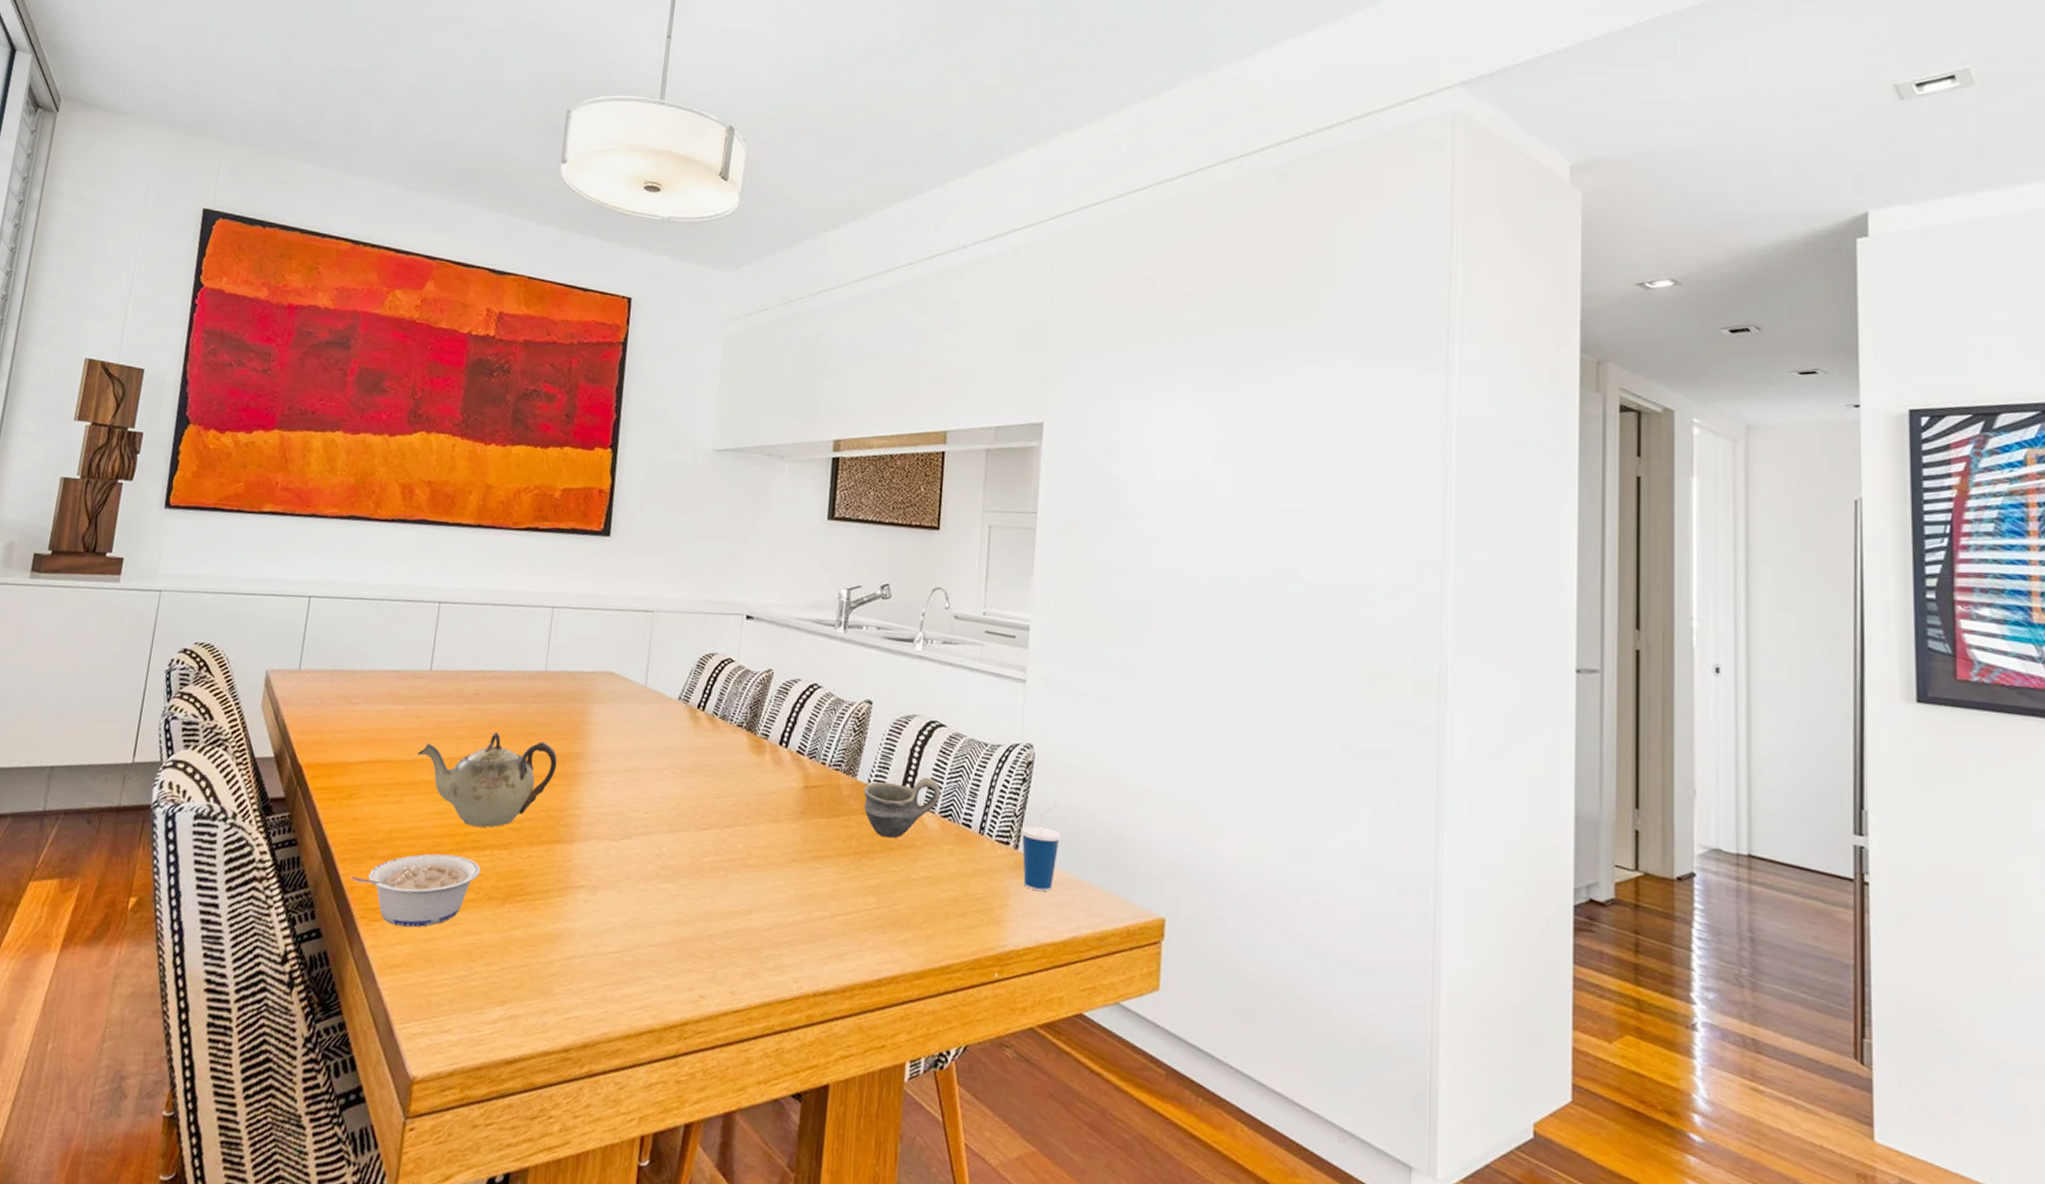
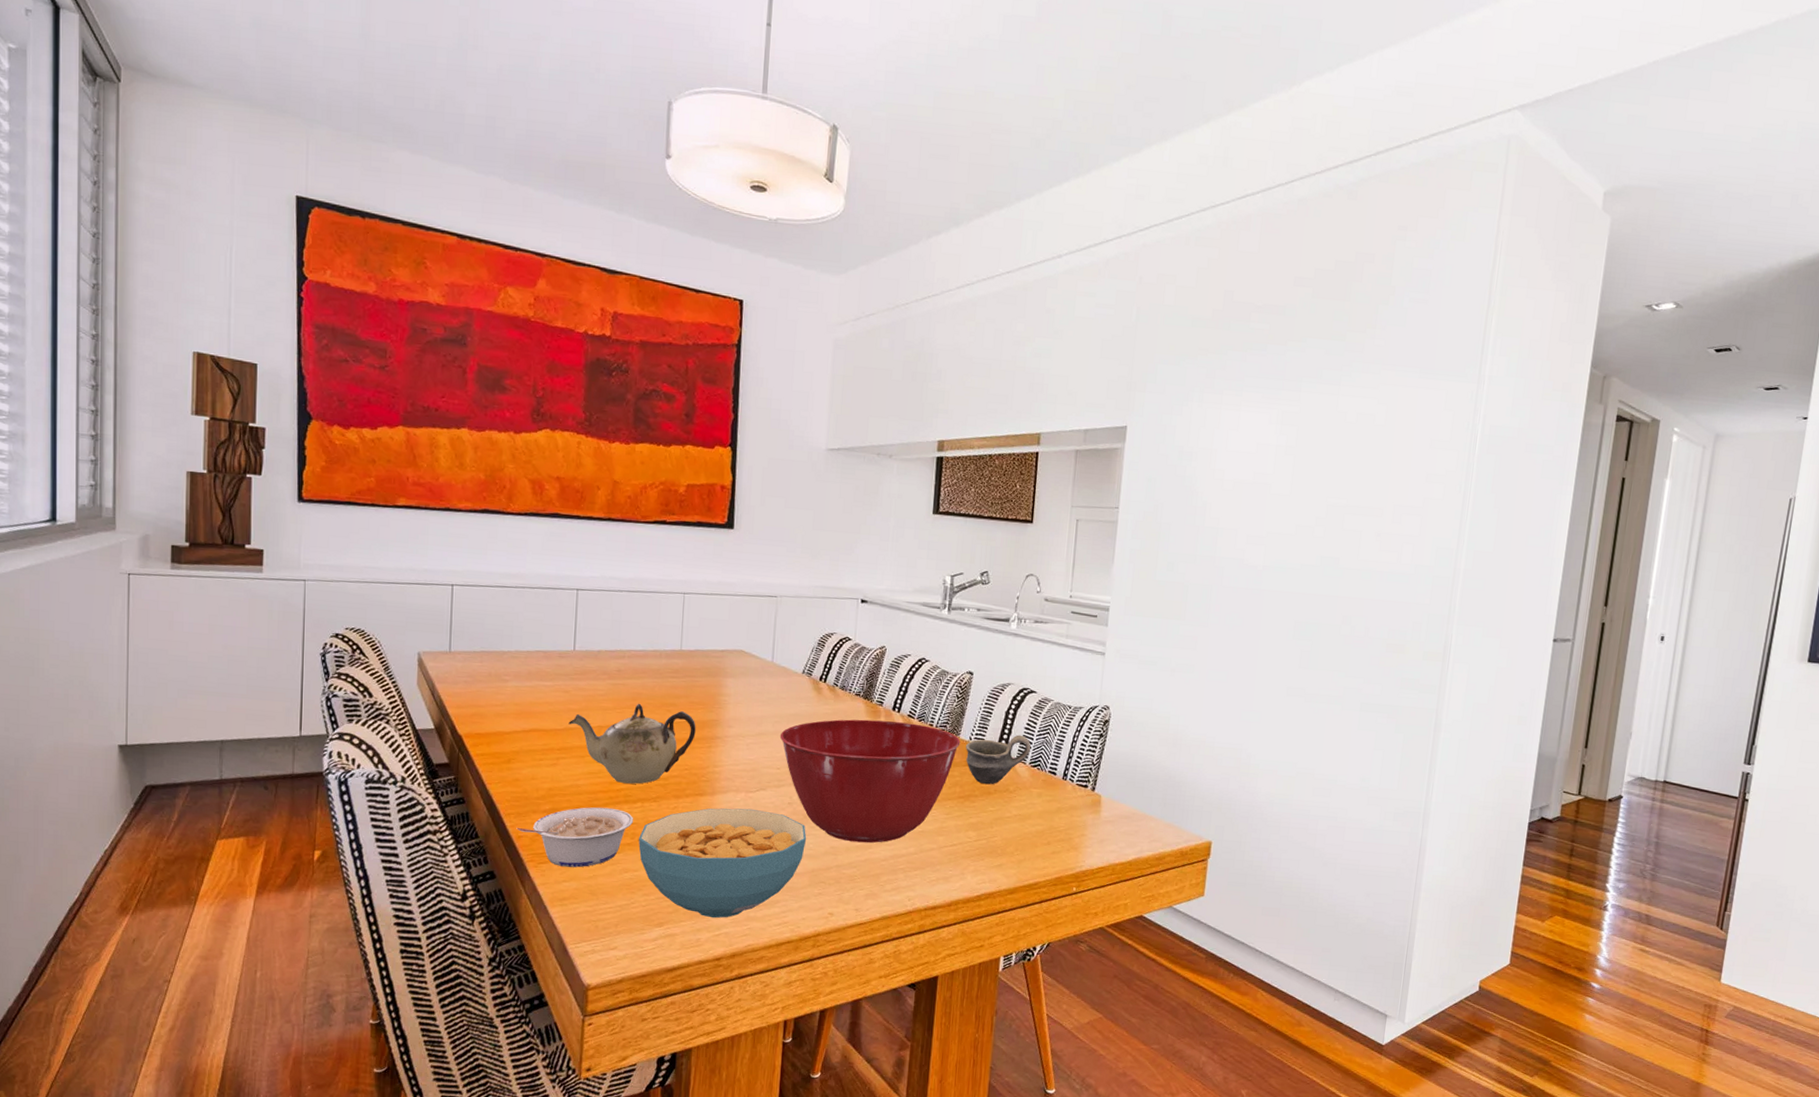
cereal bowl: none [484,858,677,998] -> present [639,808,807,918]
mixing bowl: none [650,754,858,908] -> present [779,719,961,844]
cup: present [1020,804,1062,892] -> none [1097,754,1131,824]

